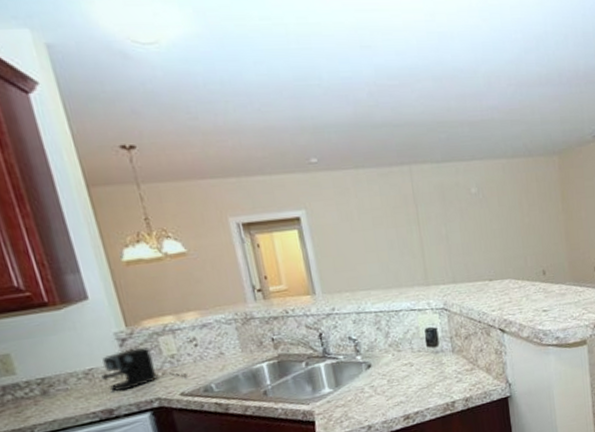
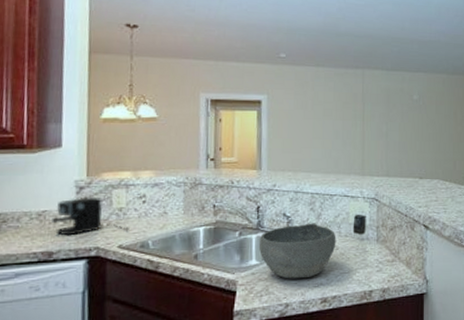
bowl: none [328,342,410,402] -> present [259,223,336,279]

